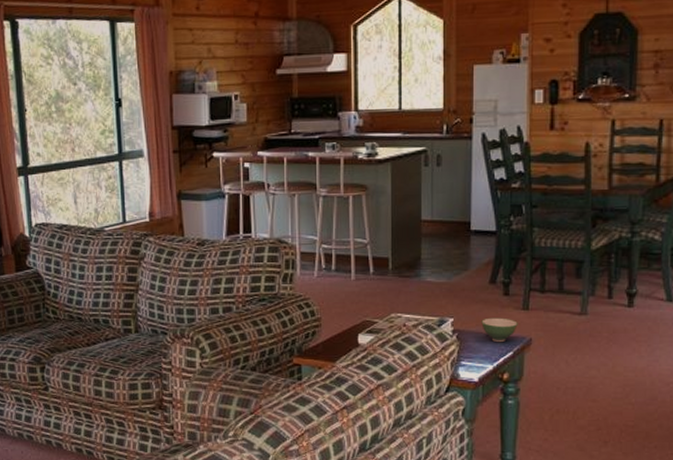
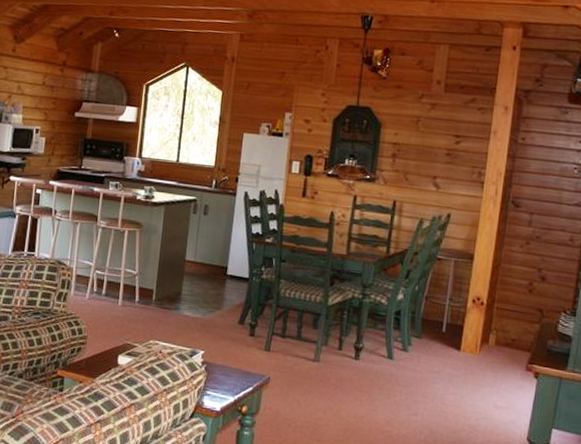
bowl: present [481,317,518,343] -> none [227,354,260,379]

